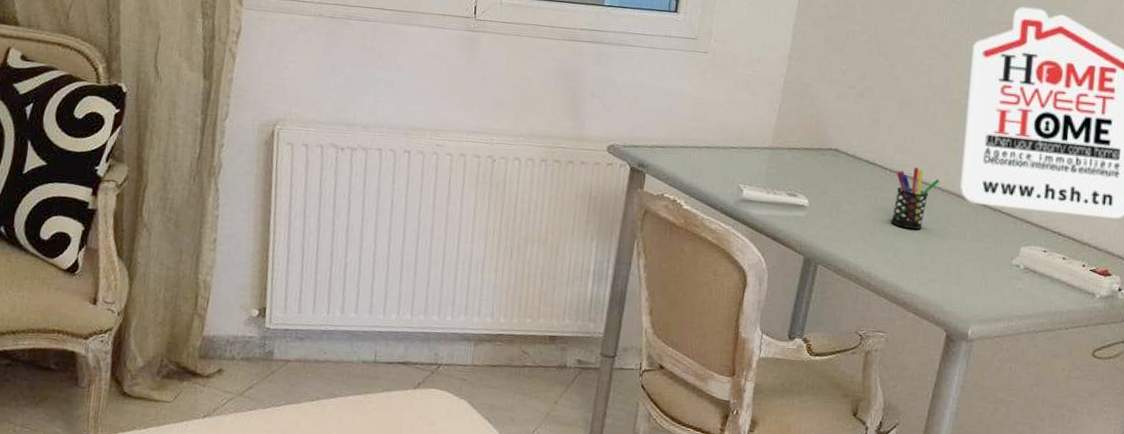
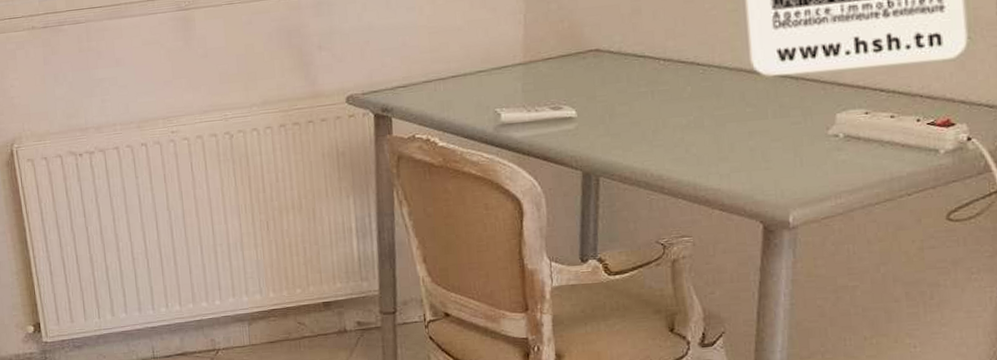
pen holder: present [890,167,940,229] -> none [672,50,725,119]

